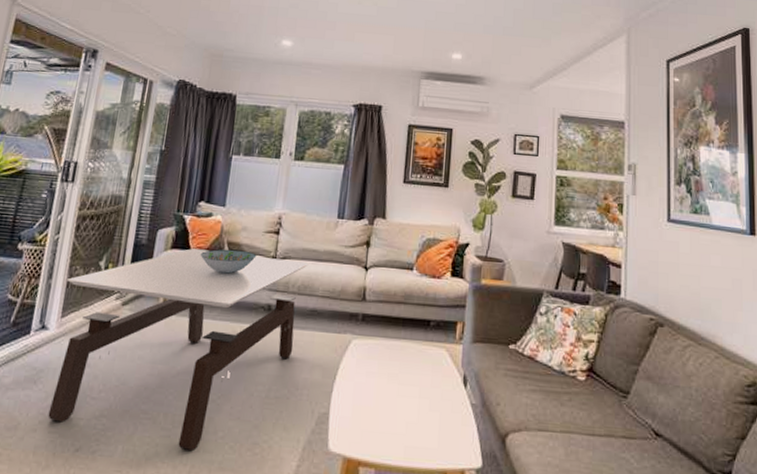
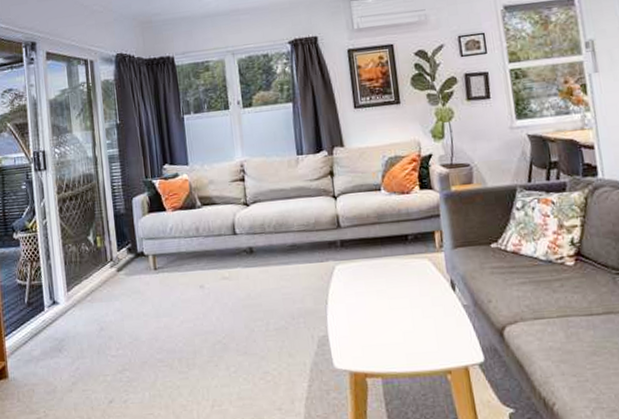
coffee table: present [48,248,309,451] -> none [63,202,282,387]
decorative bowl: present [200,249,257,274] -> none [176,202,229,227]

